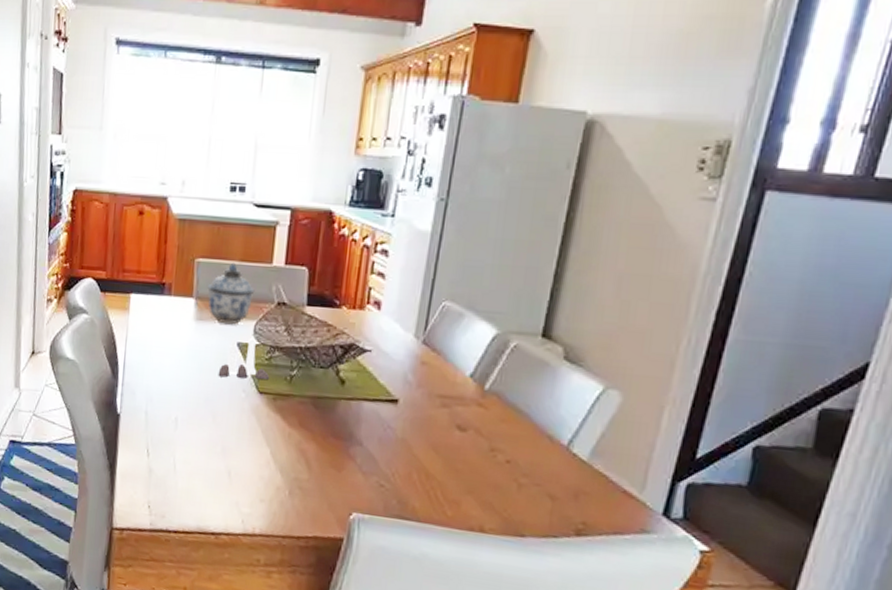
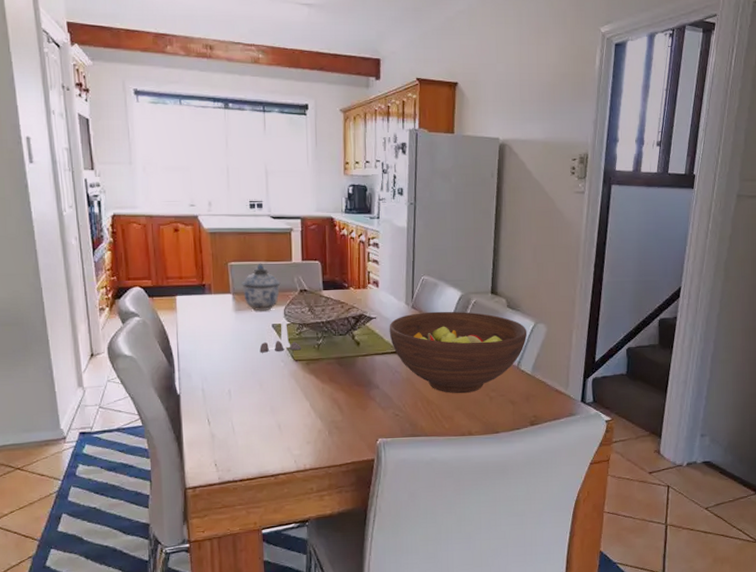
fruit bowl: none [386,351,591,473] -> present [389,311,528,394]

